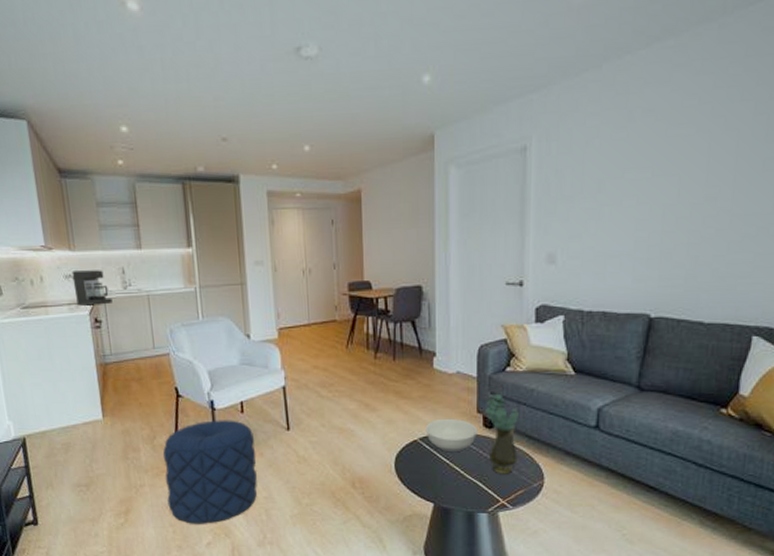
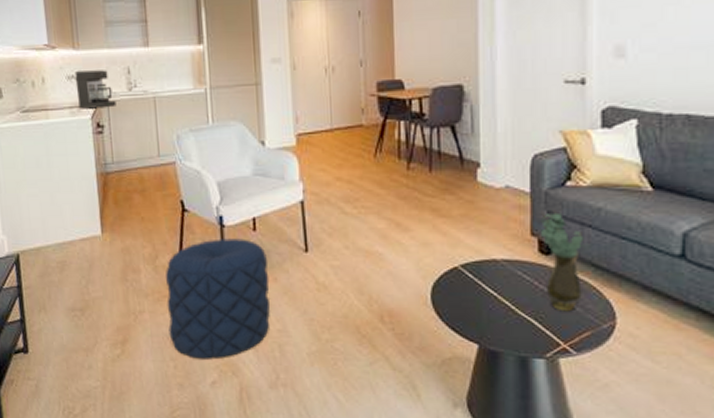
bowl: present [425,418,478,453] -> none [468,241,532,284]

